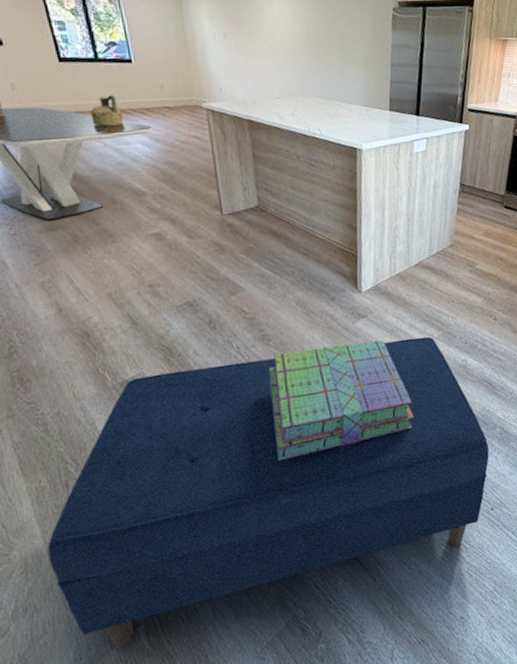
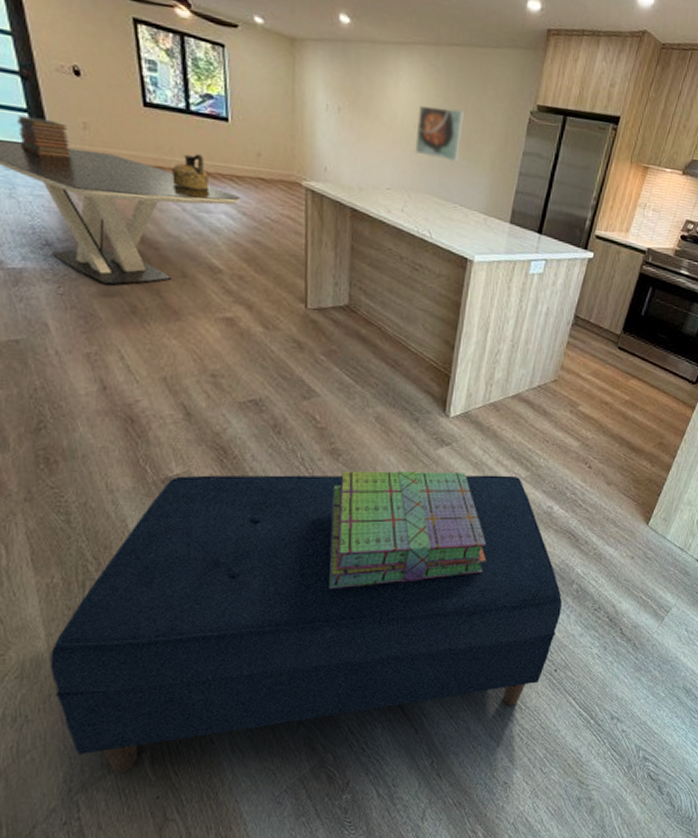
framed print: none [294,17,336,64] -> present [415,105,464,162]

